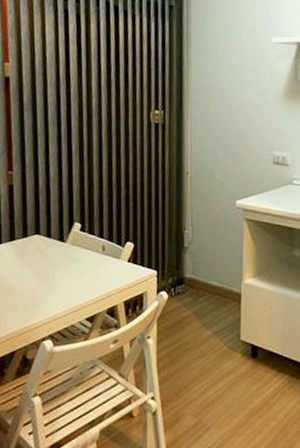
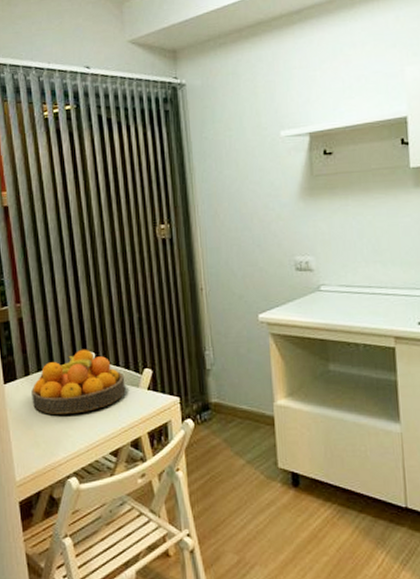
fruit bowl: none [14,219,108,280] -> present [31,349,126,414]

